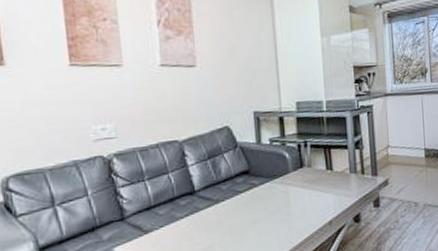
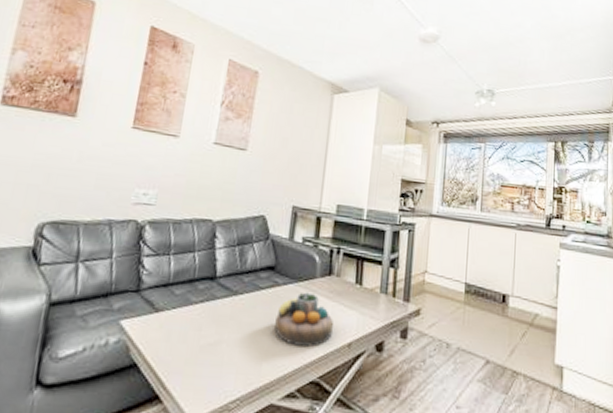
decorative bowl: none [259,186,314,234] -> present [275,292,334,347]

